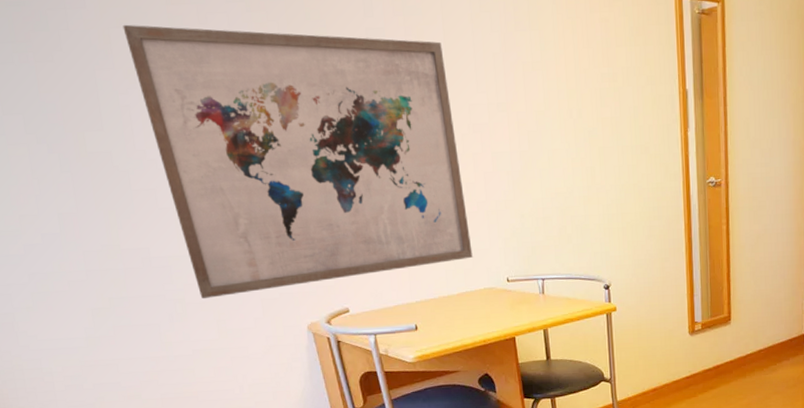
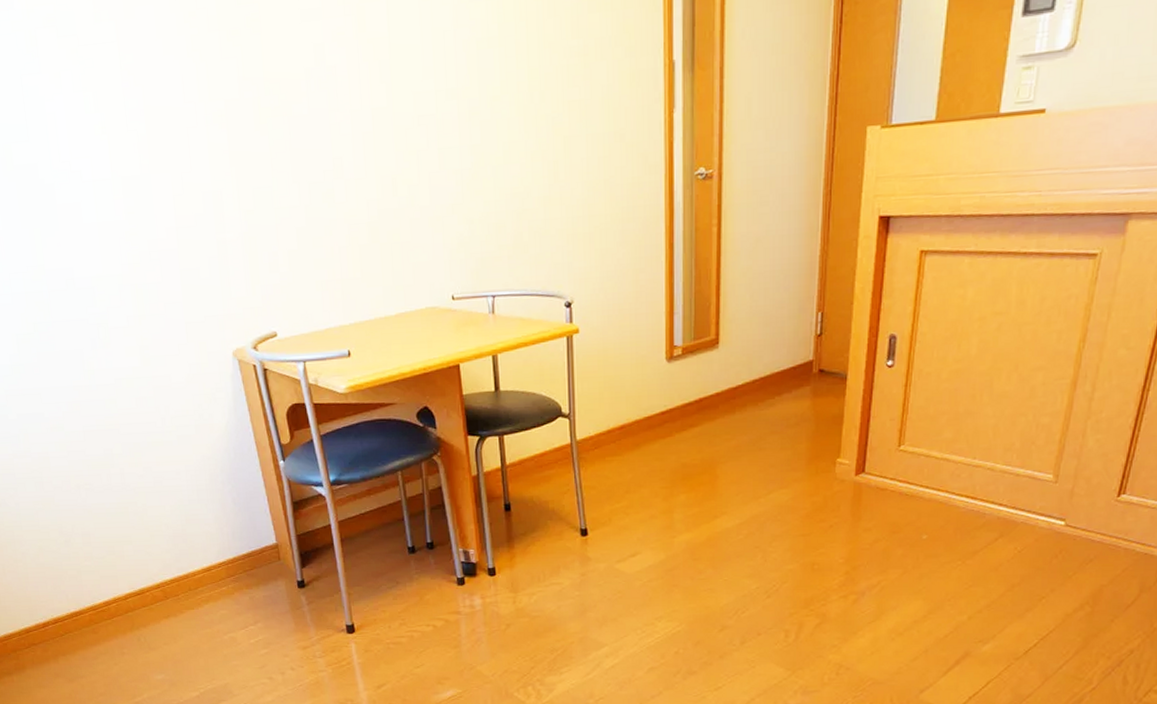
wall art: present [123,24,473,299] -> none [49,20,414,323]

